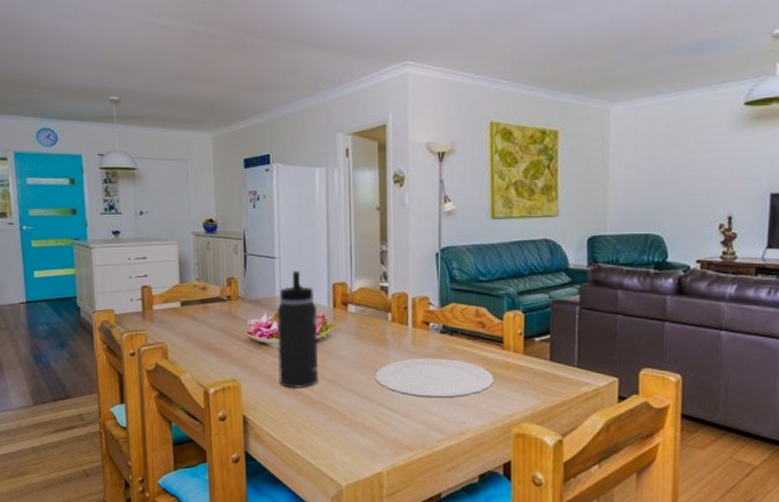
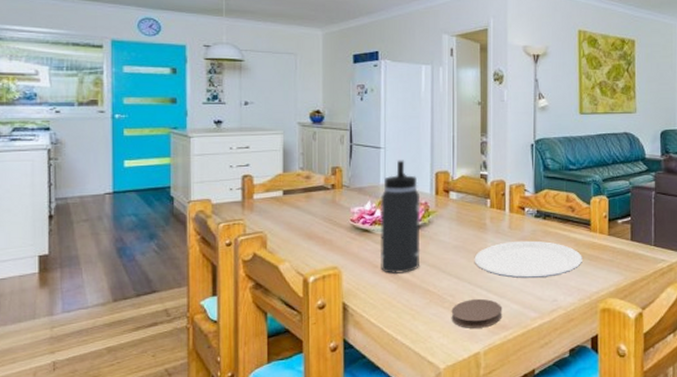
coaster: none [352,417,406,447] -> present [451,298,503,328]

